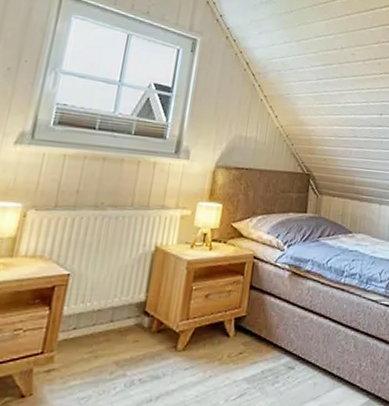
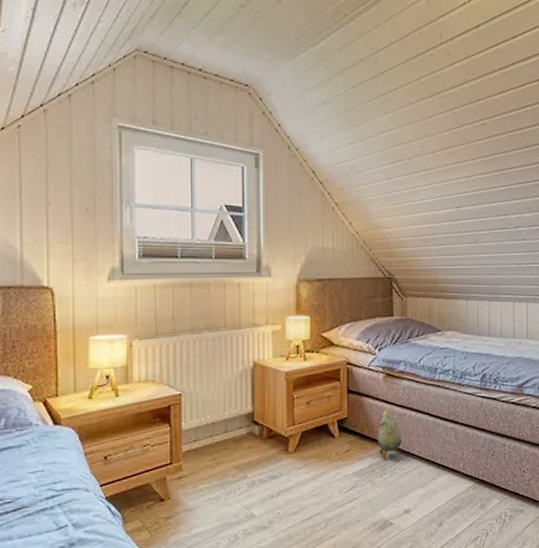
plush toy: none [273,307,300,366] -> present [378,406,401,460]

